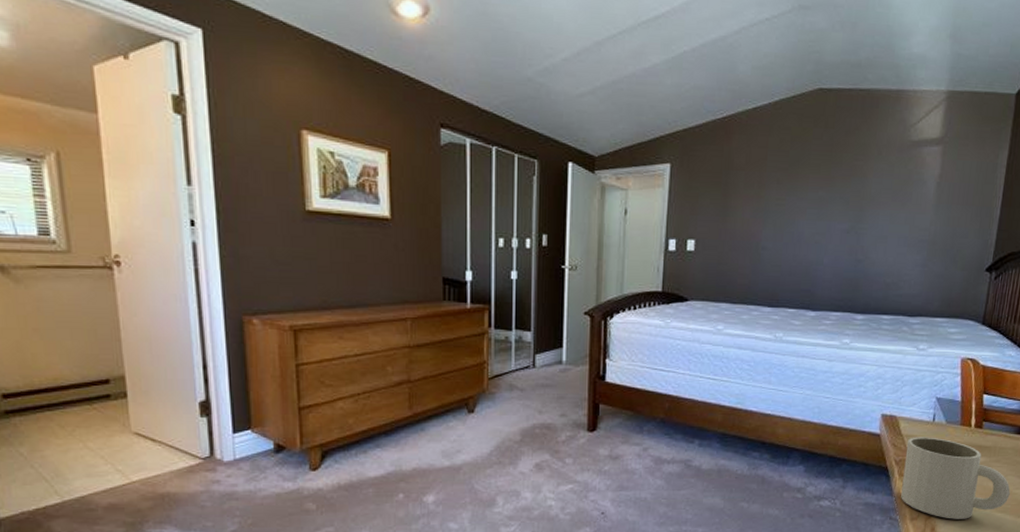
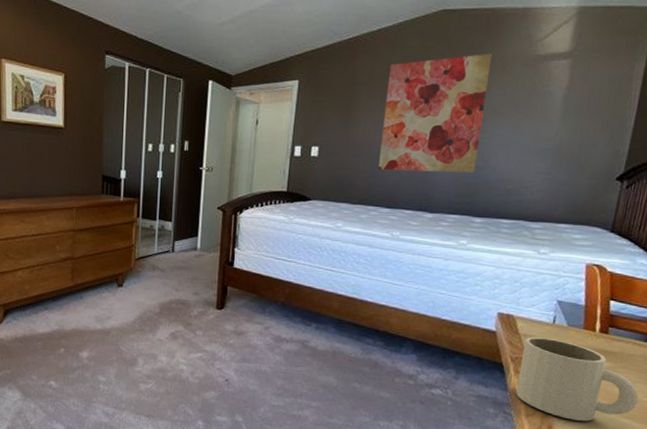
wall art: none [759,137,868,267] -> present [378,53,492,173]

